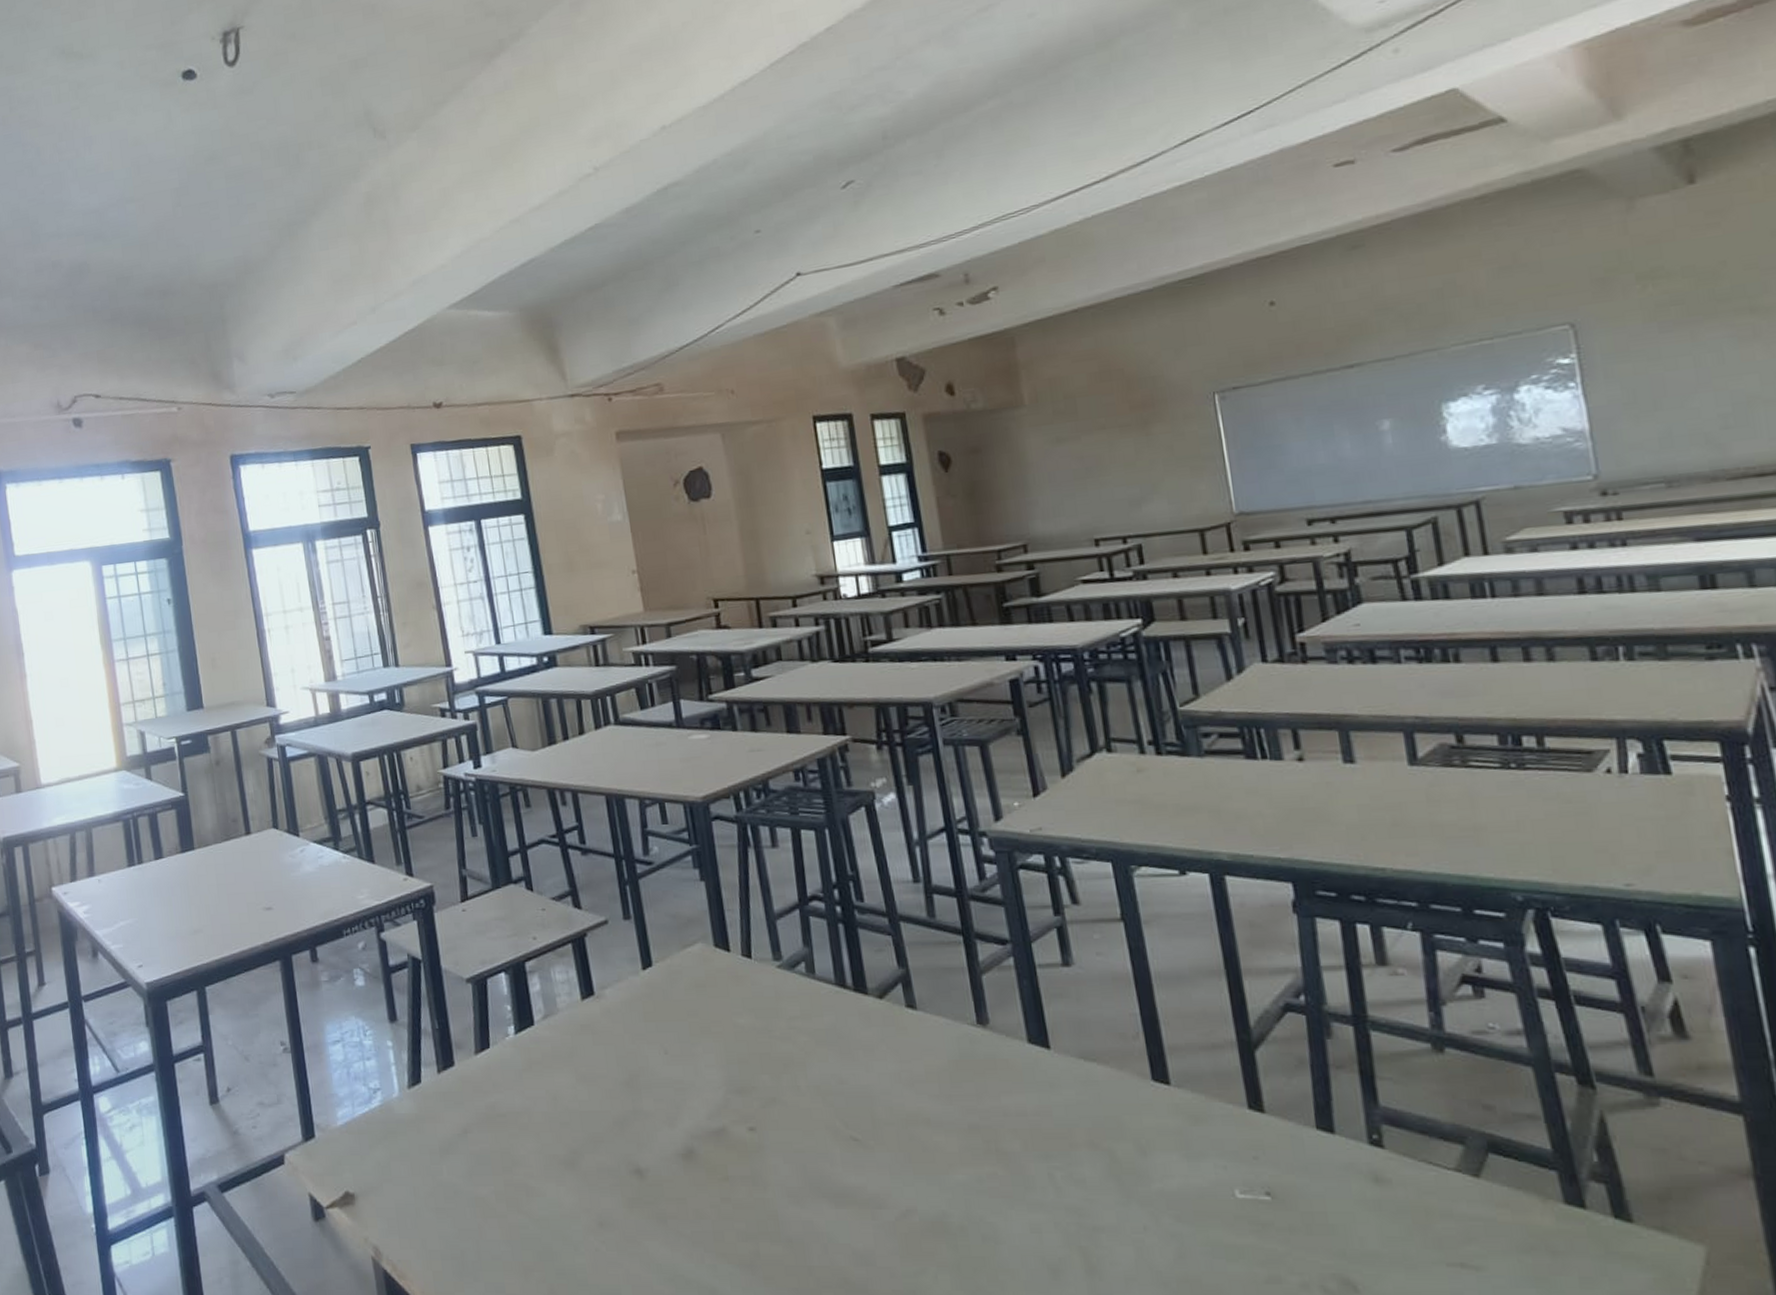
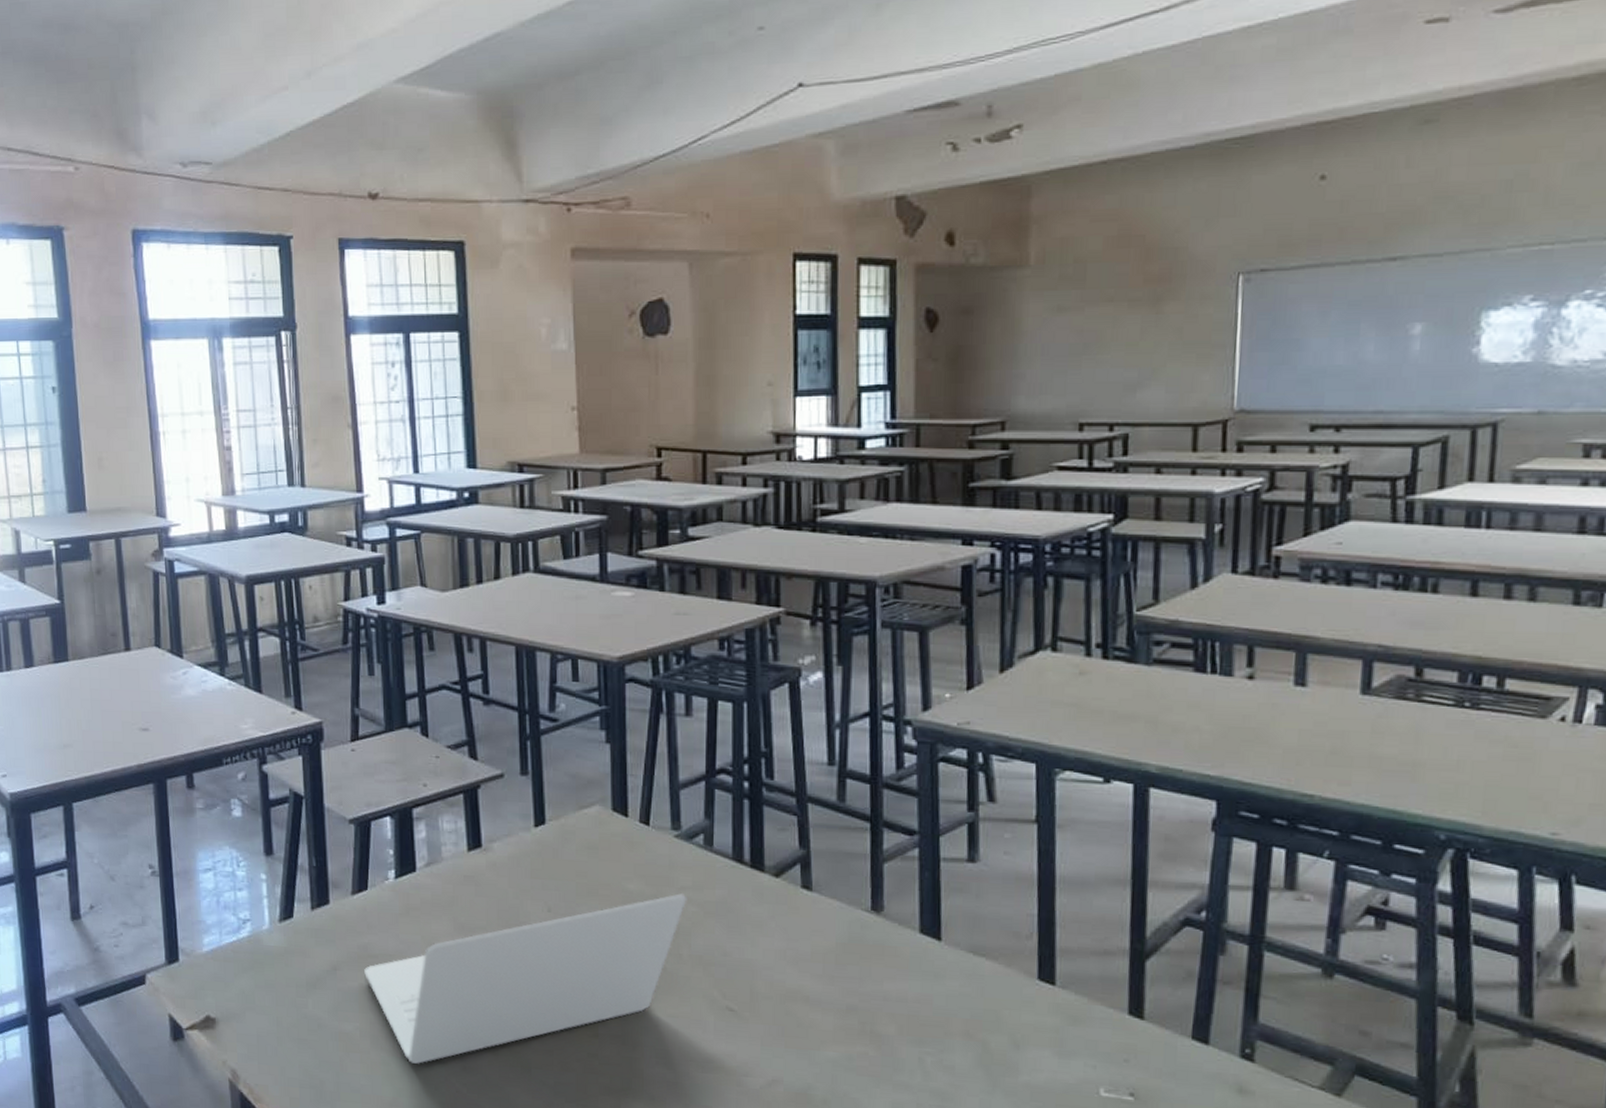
laptop: none [494,1024,798,1224] -> present [364,893,687,1064]

